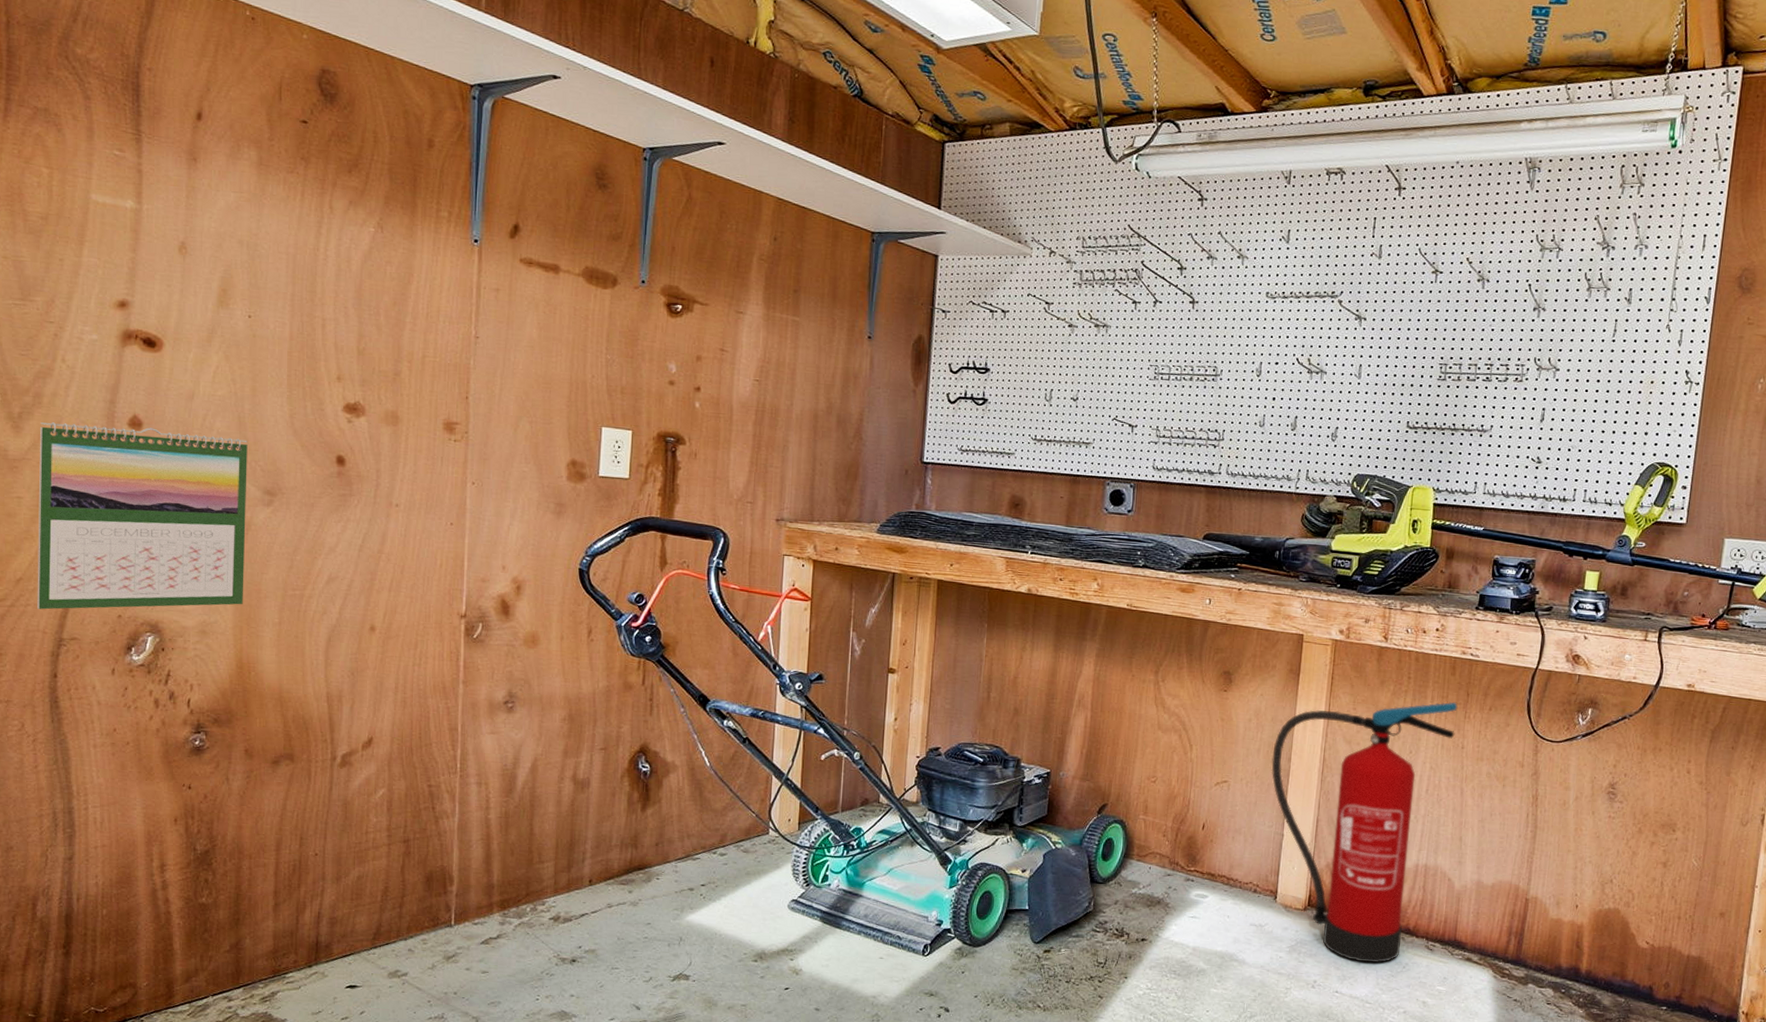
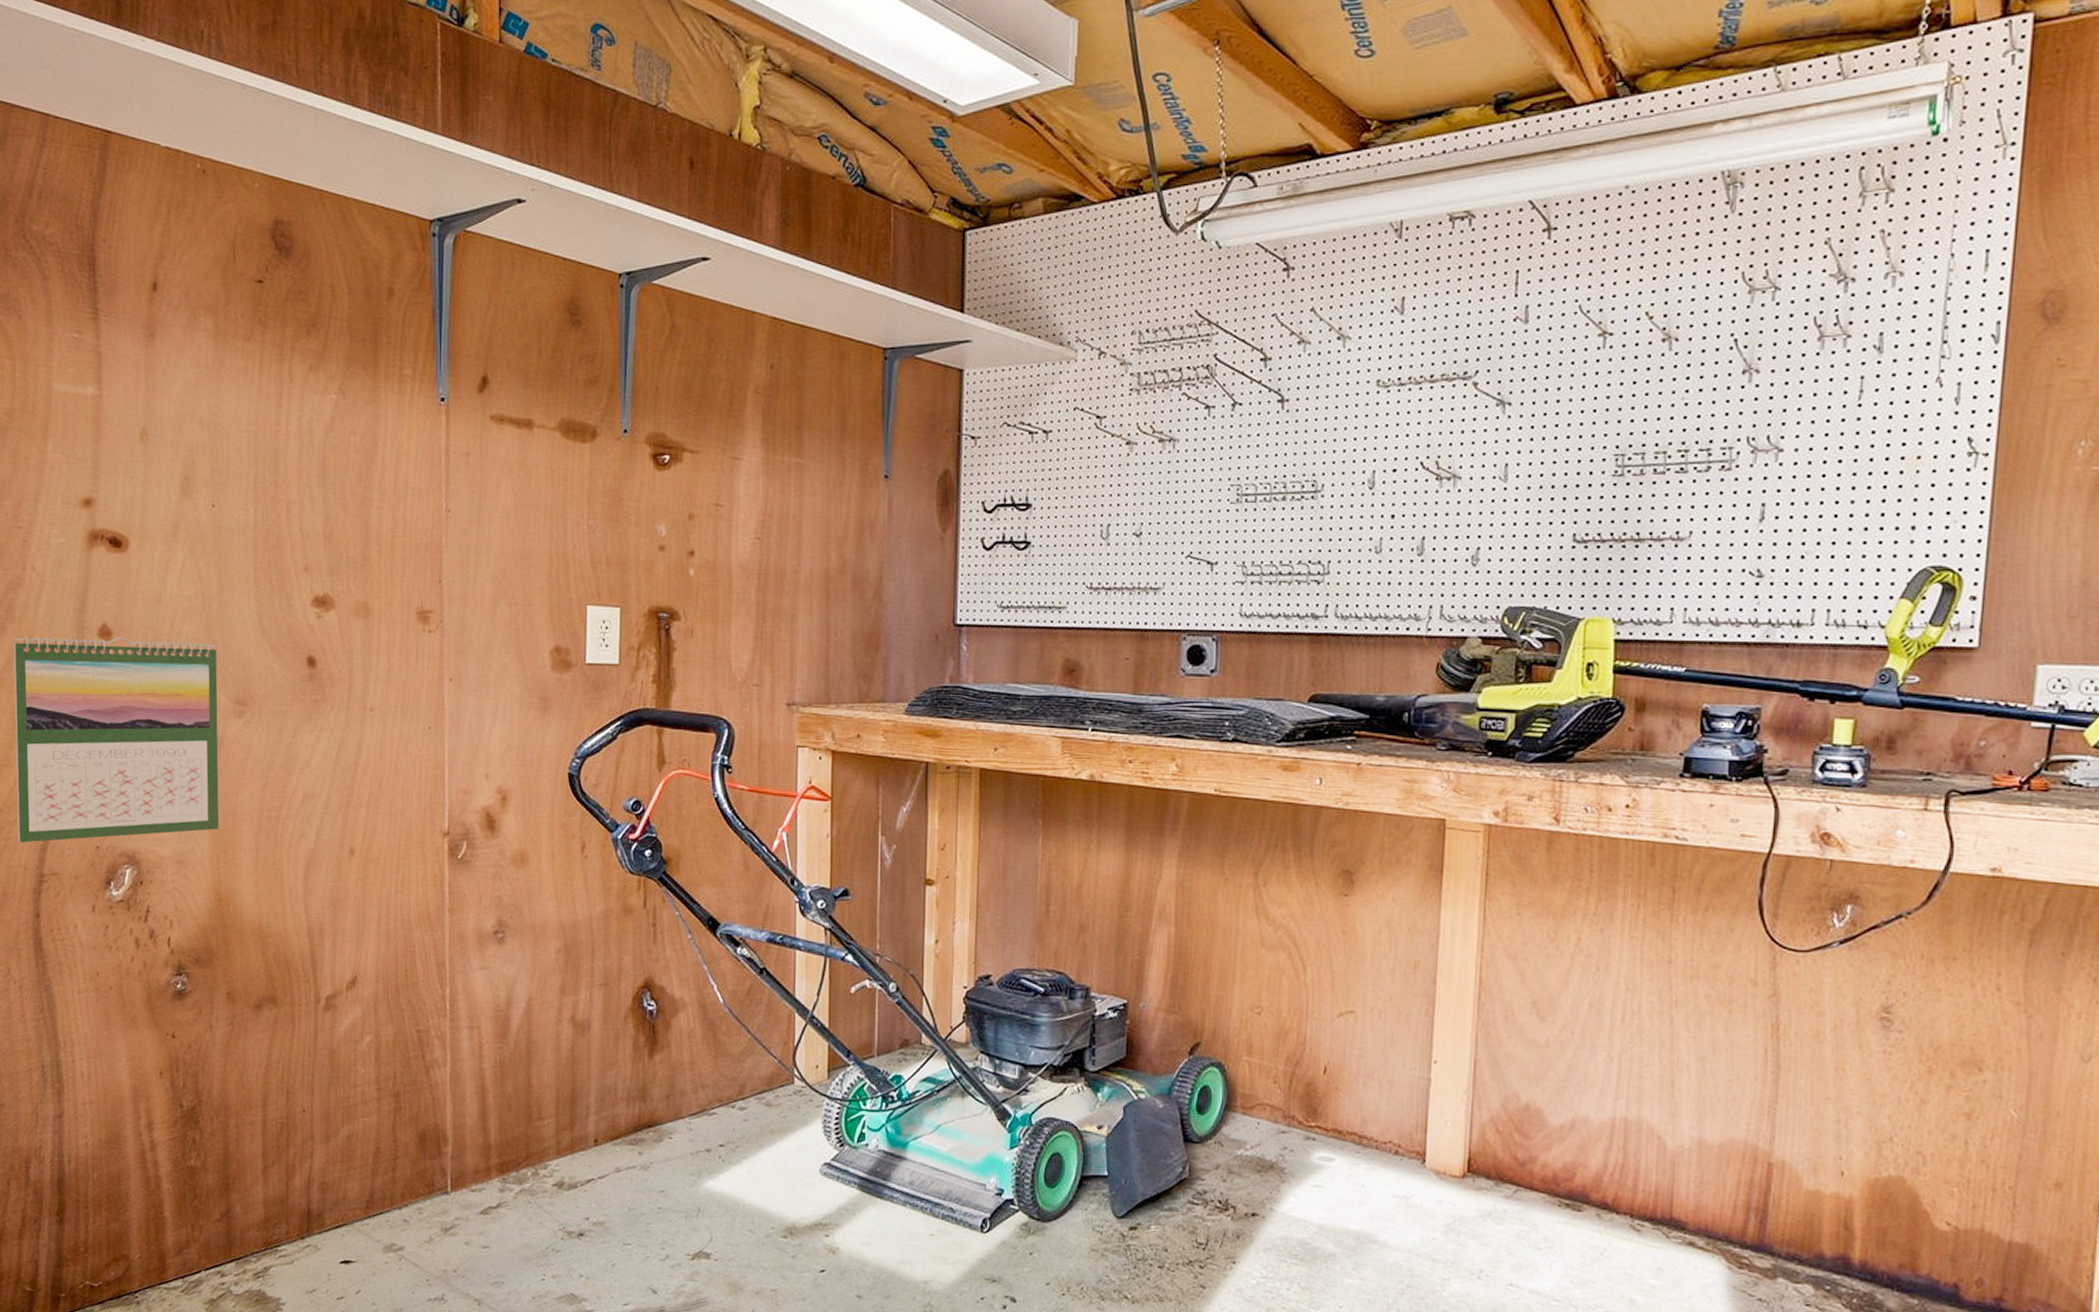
fire extinguisher: present [1271,702,1458,963] -> none [1410,901,1661,1248]

